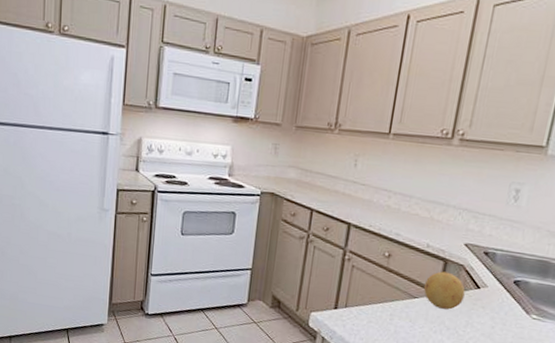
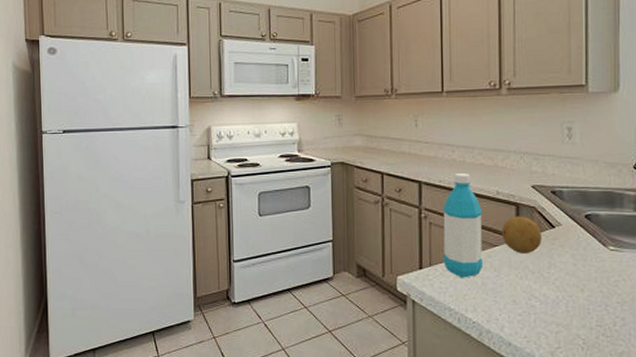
water bottle: none [359,220,409,324] -> present [443,173,483,278]

